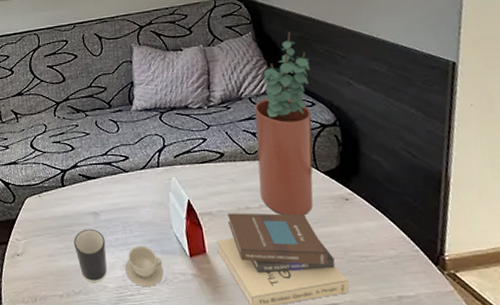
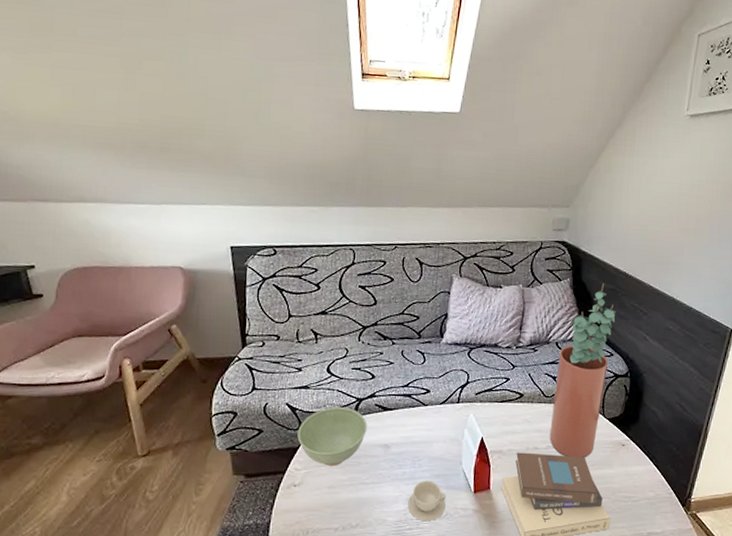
bowl: none [13,178,75,235] -> present [297,406,367,466]
mug: present [74,229,107,282] -> none [358,461,392,516]

